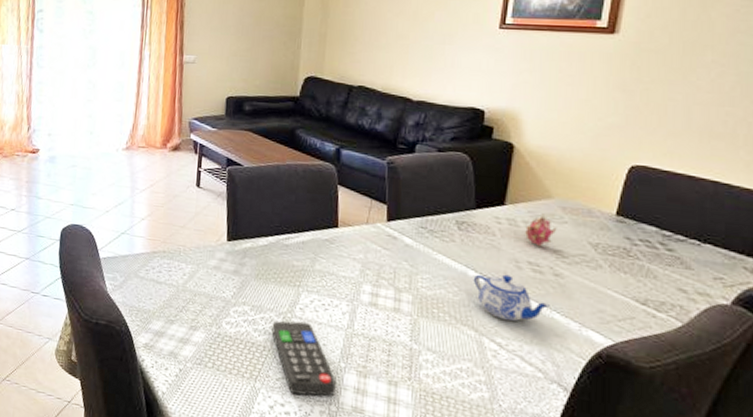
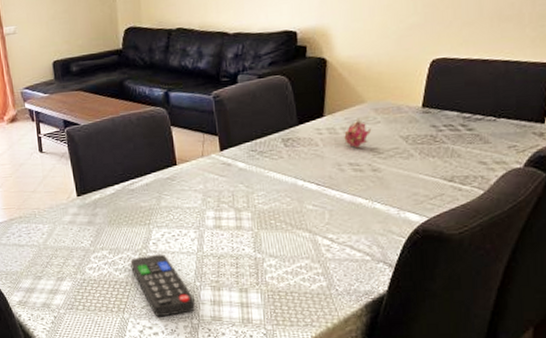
teapot: present [474,274,550,322] -> none [304,178,371,218]

